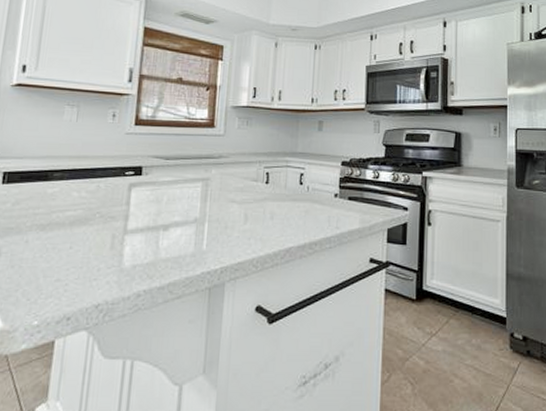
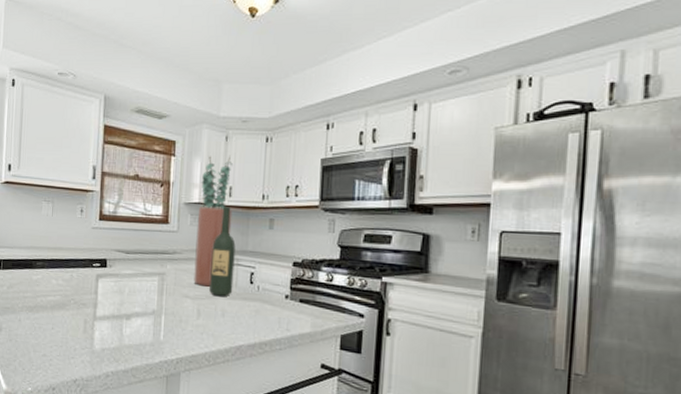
vase: none [241,60,282,190] -> present [194,155,233,287]
wine bottle: none [258,109,285,200] -> present [209,205,236,297]

